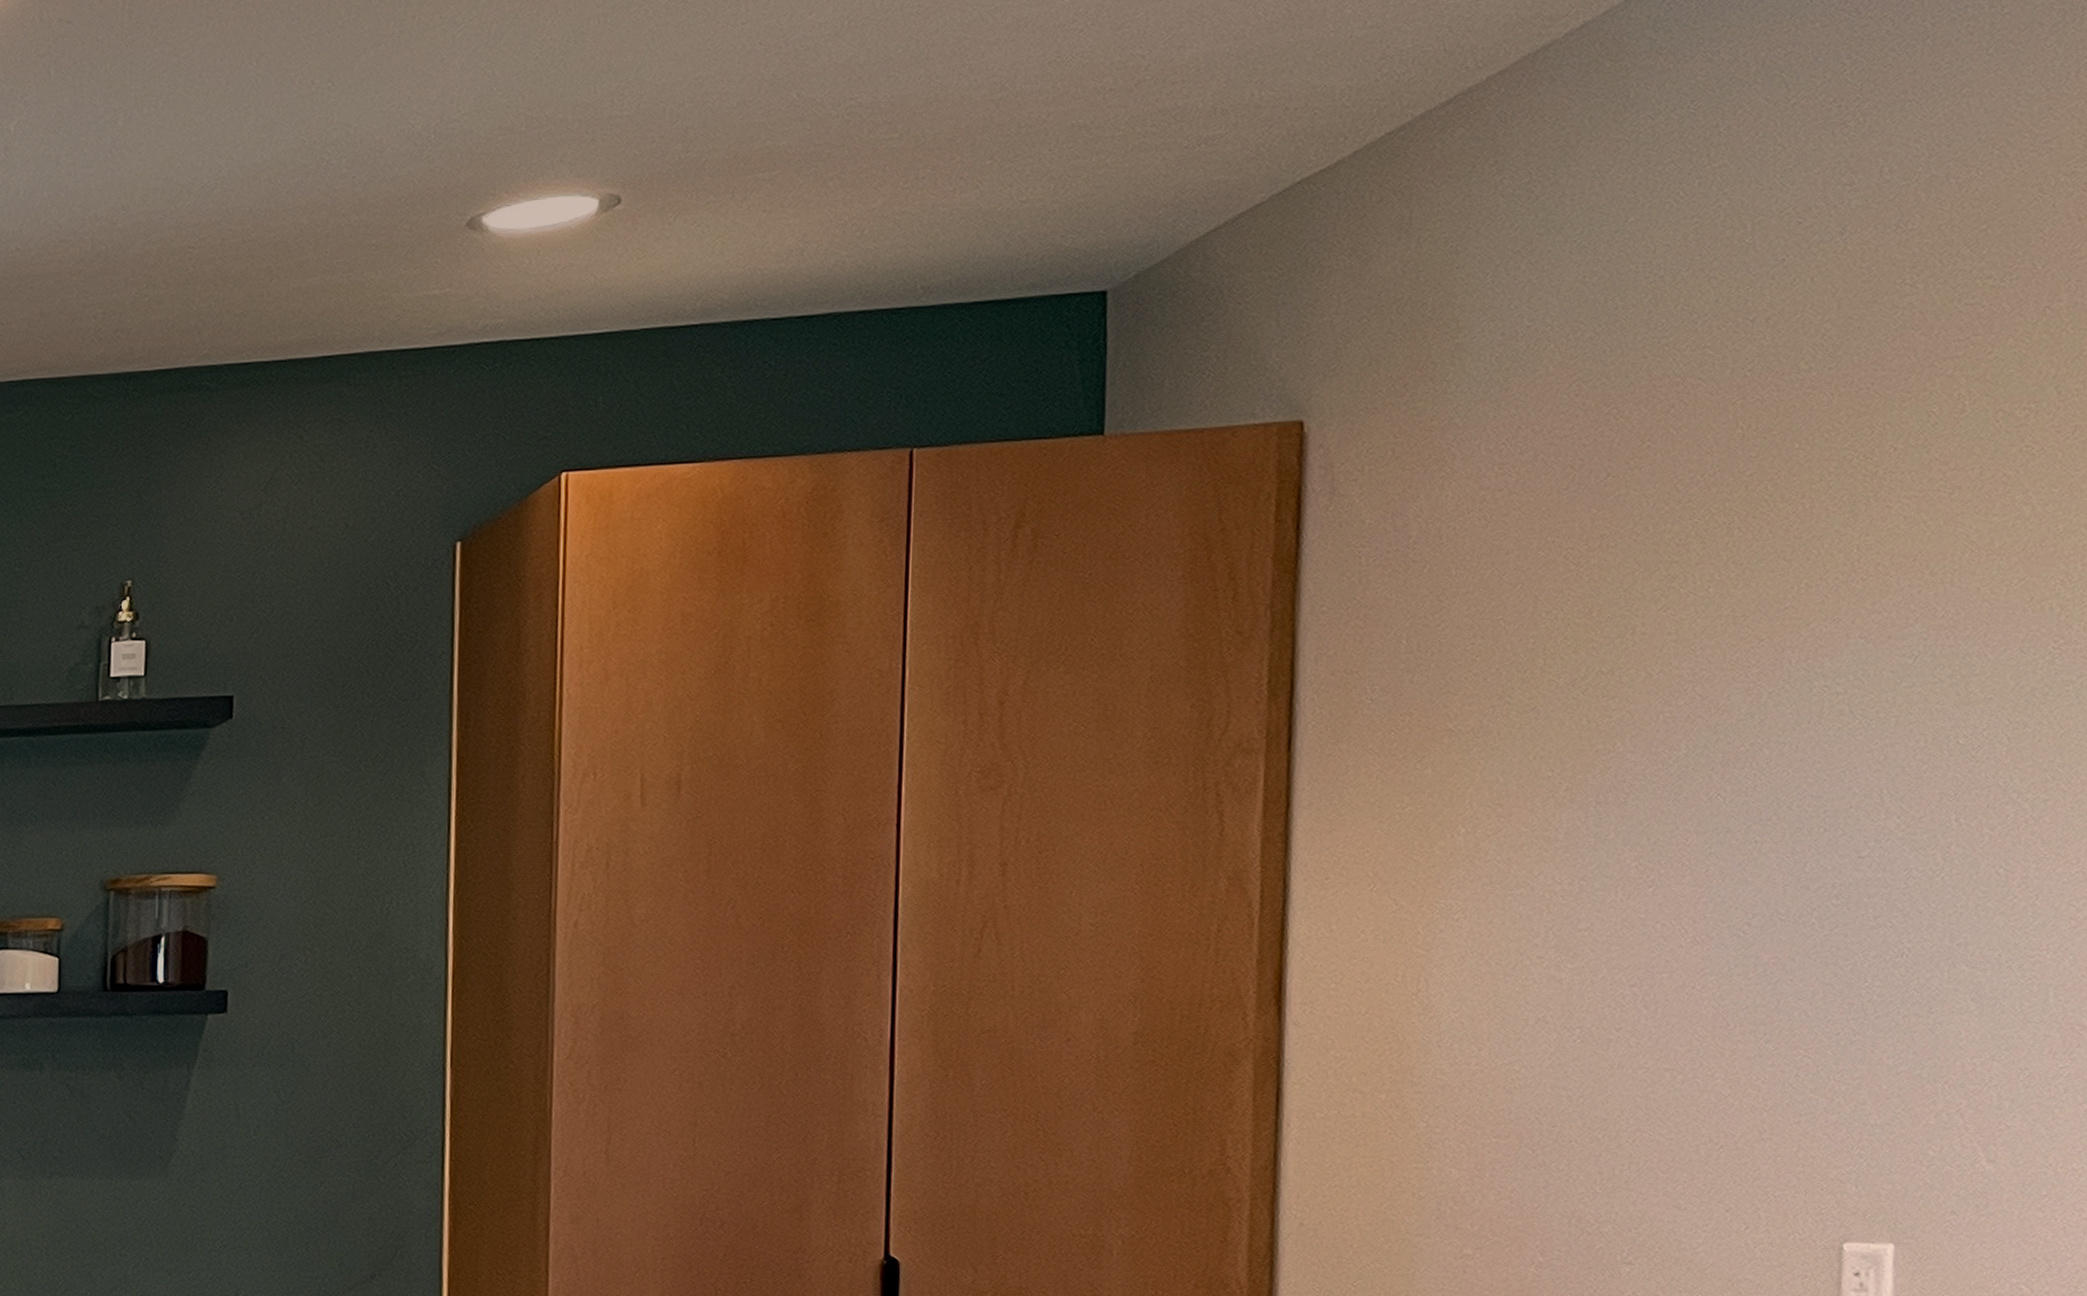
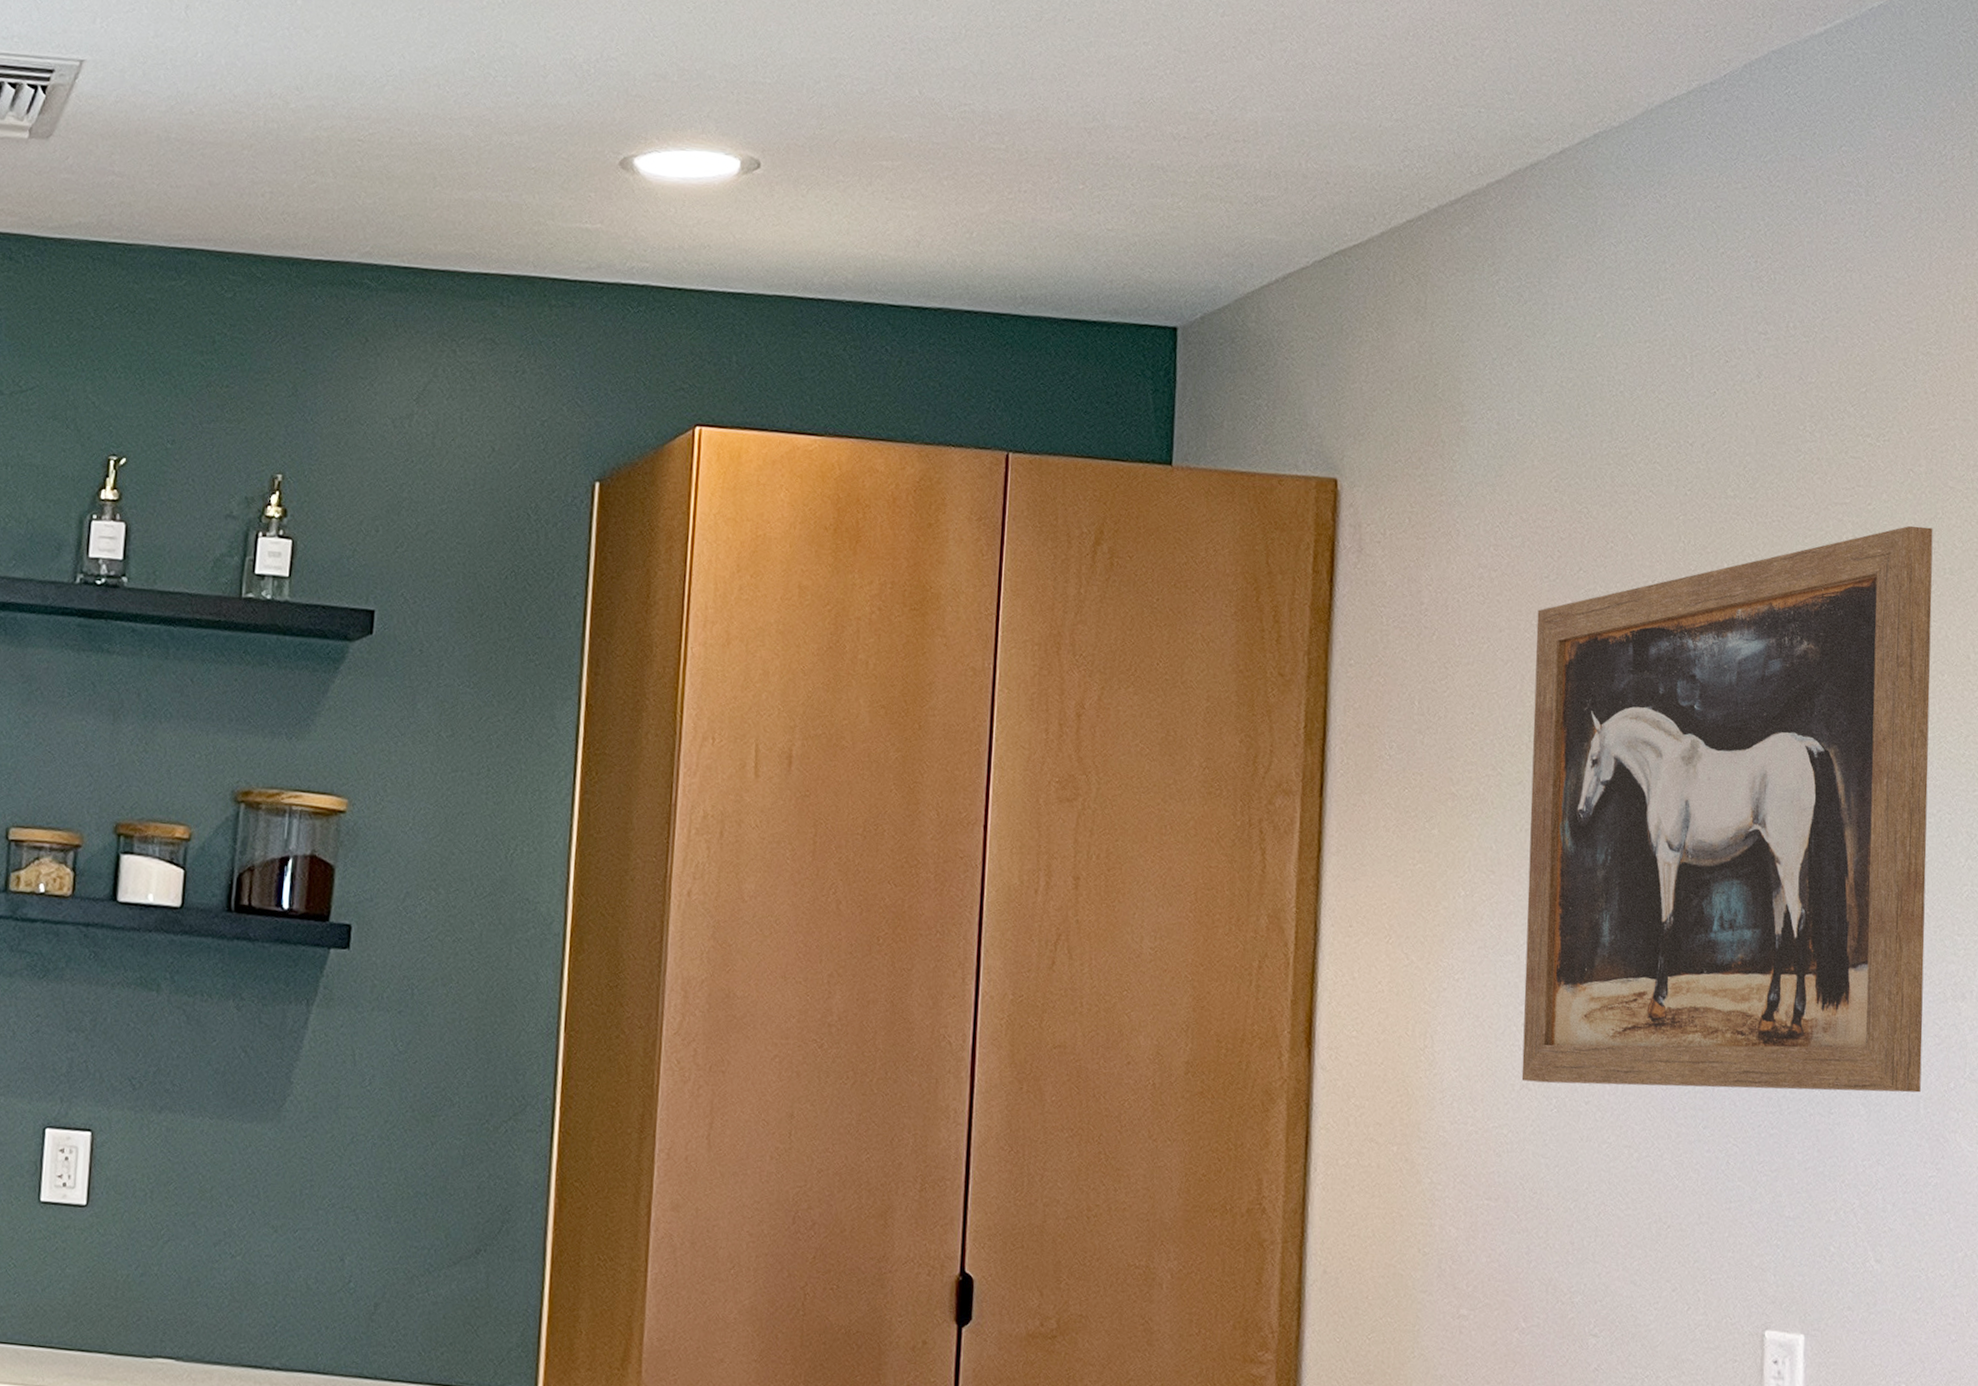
wall art: none [1537,367,2077,1014] -> present [1521,525,1933,1093]

